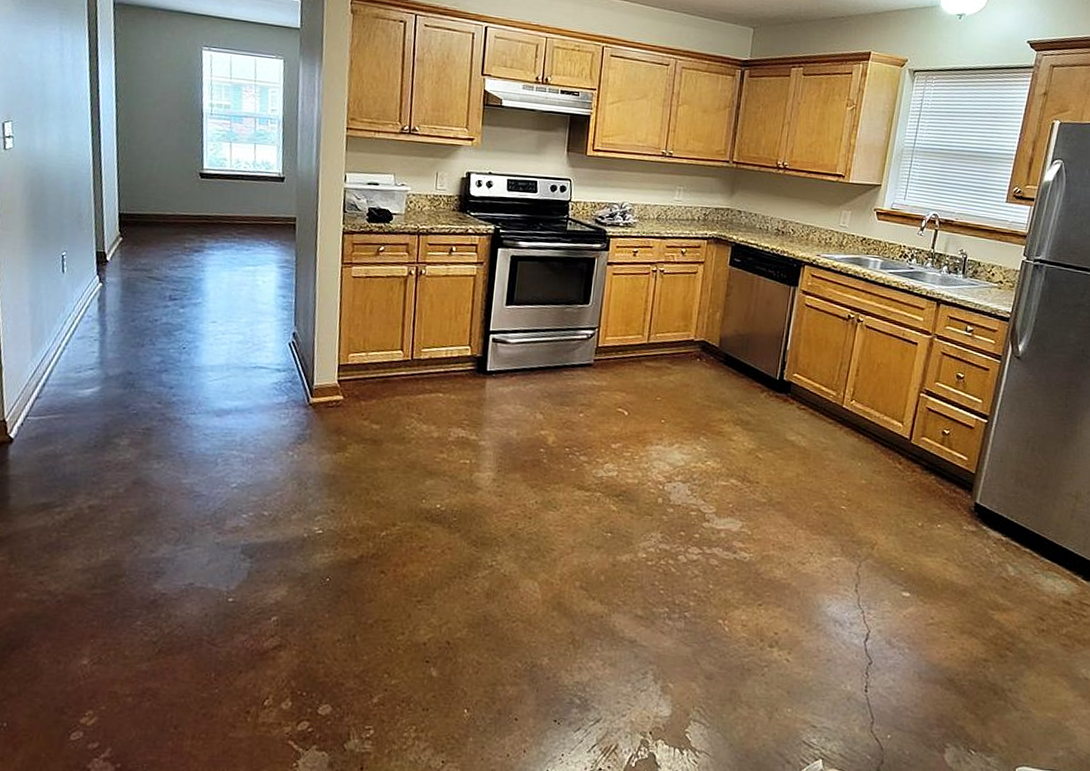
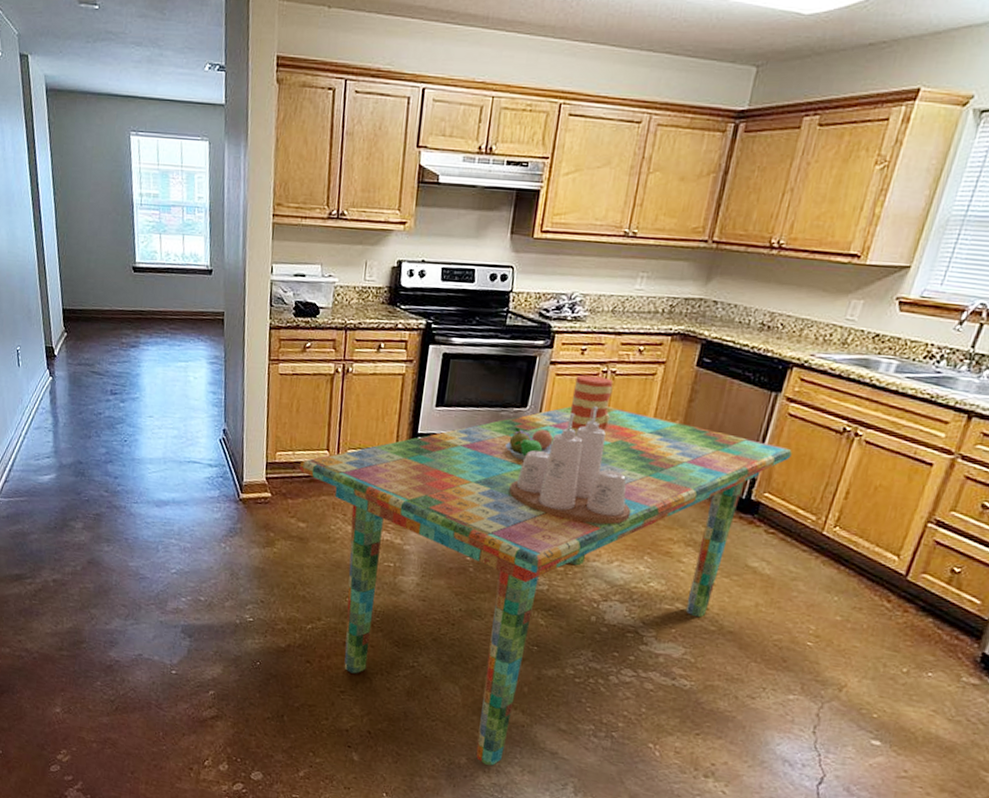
dining table: none [372,301,812,663] -> present [299,405,792,766]
fruit bowl: none [571,322,614,354] -> present [505,427,554,461]
condiment set: none [577,301,686,410] -> present [509,405,631,525]
vase: none [624,274,663,330] -> present [566,374,613,437]

